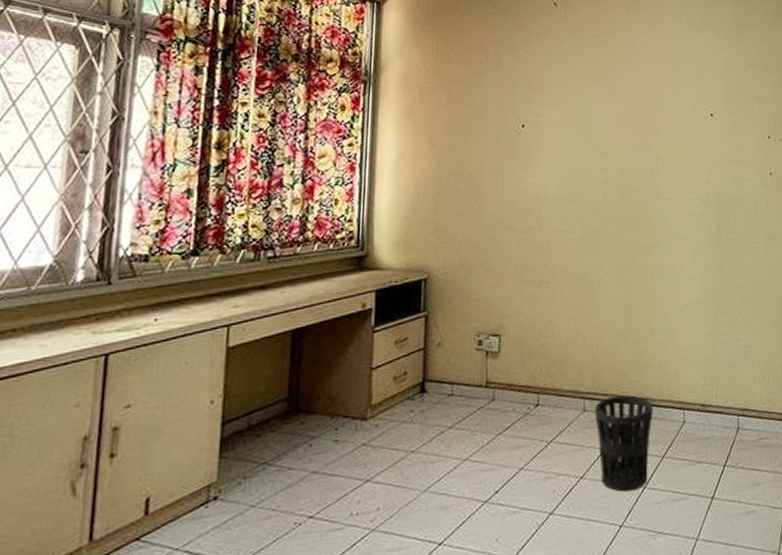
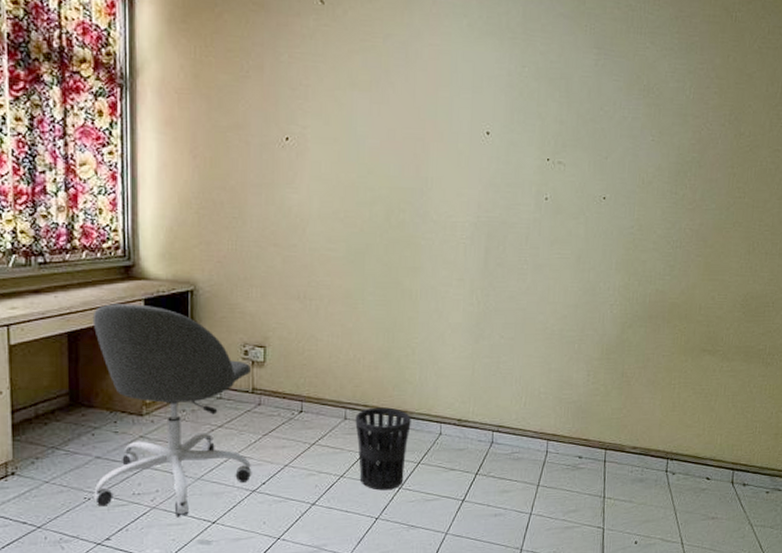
office chair: none [304,296,484,539] -> present [92,304,252,517]

